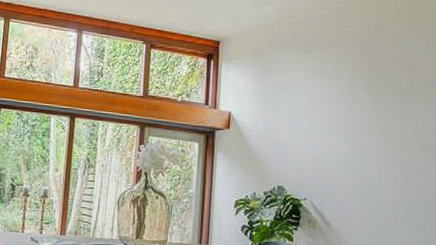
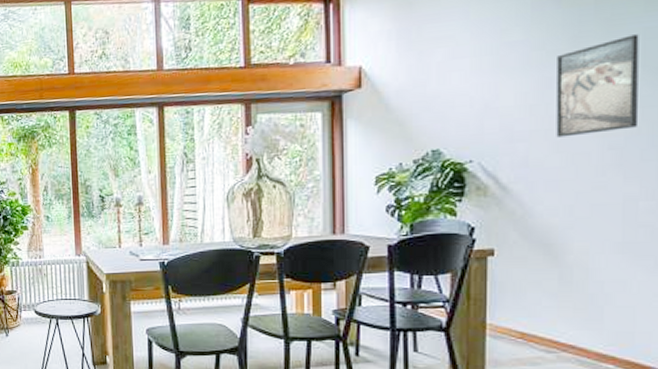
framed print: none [365,122,420,191] -> present [556,34,639,138]

